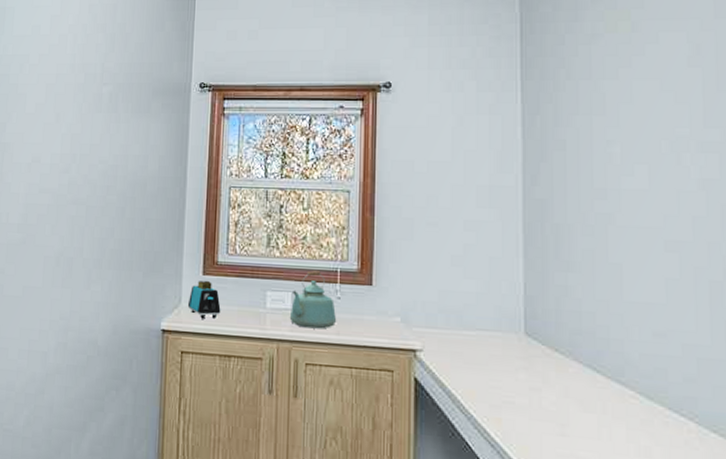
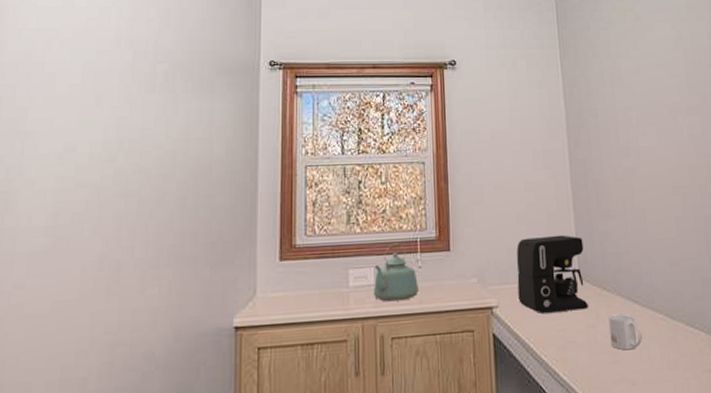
toaster: present [187,280,221,319] -> none [263,266,301,308]
coffee maker: none [447,282,533,370] -> present [516,235,588,313]
mug: none [559,380,603,425] -> present [608,313,642,351]

